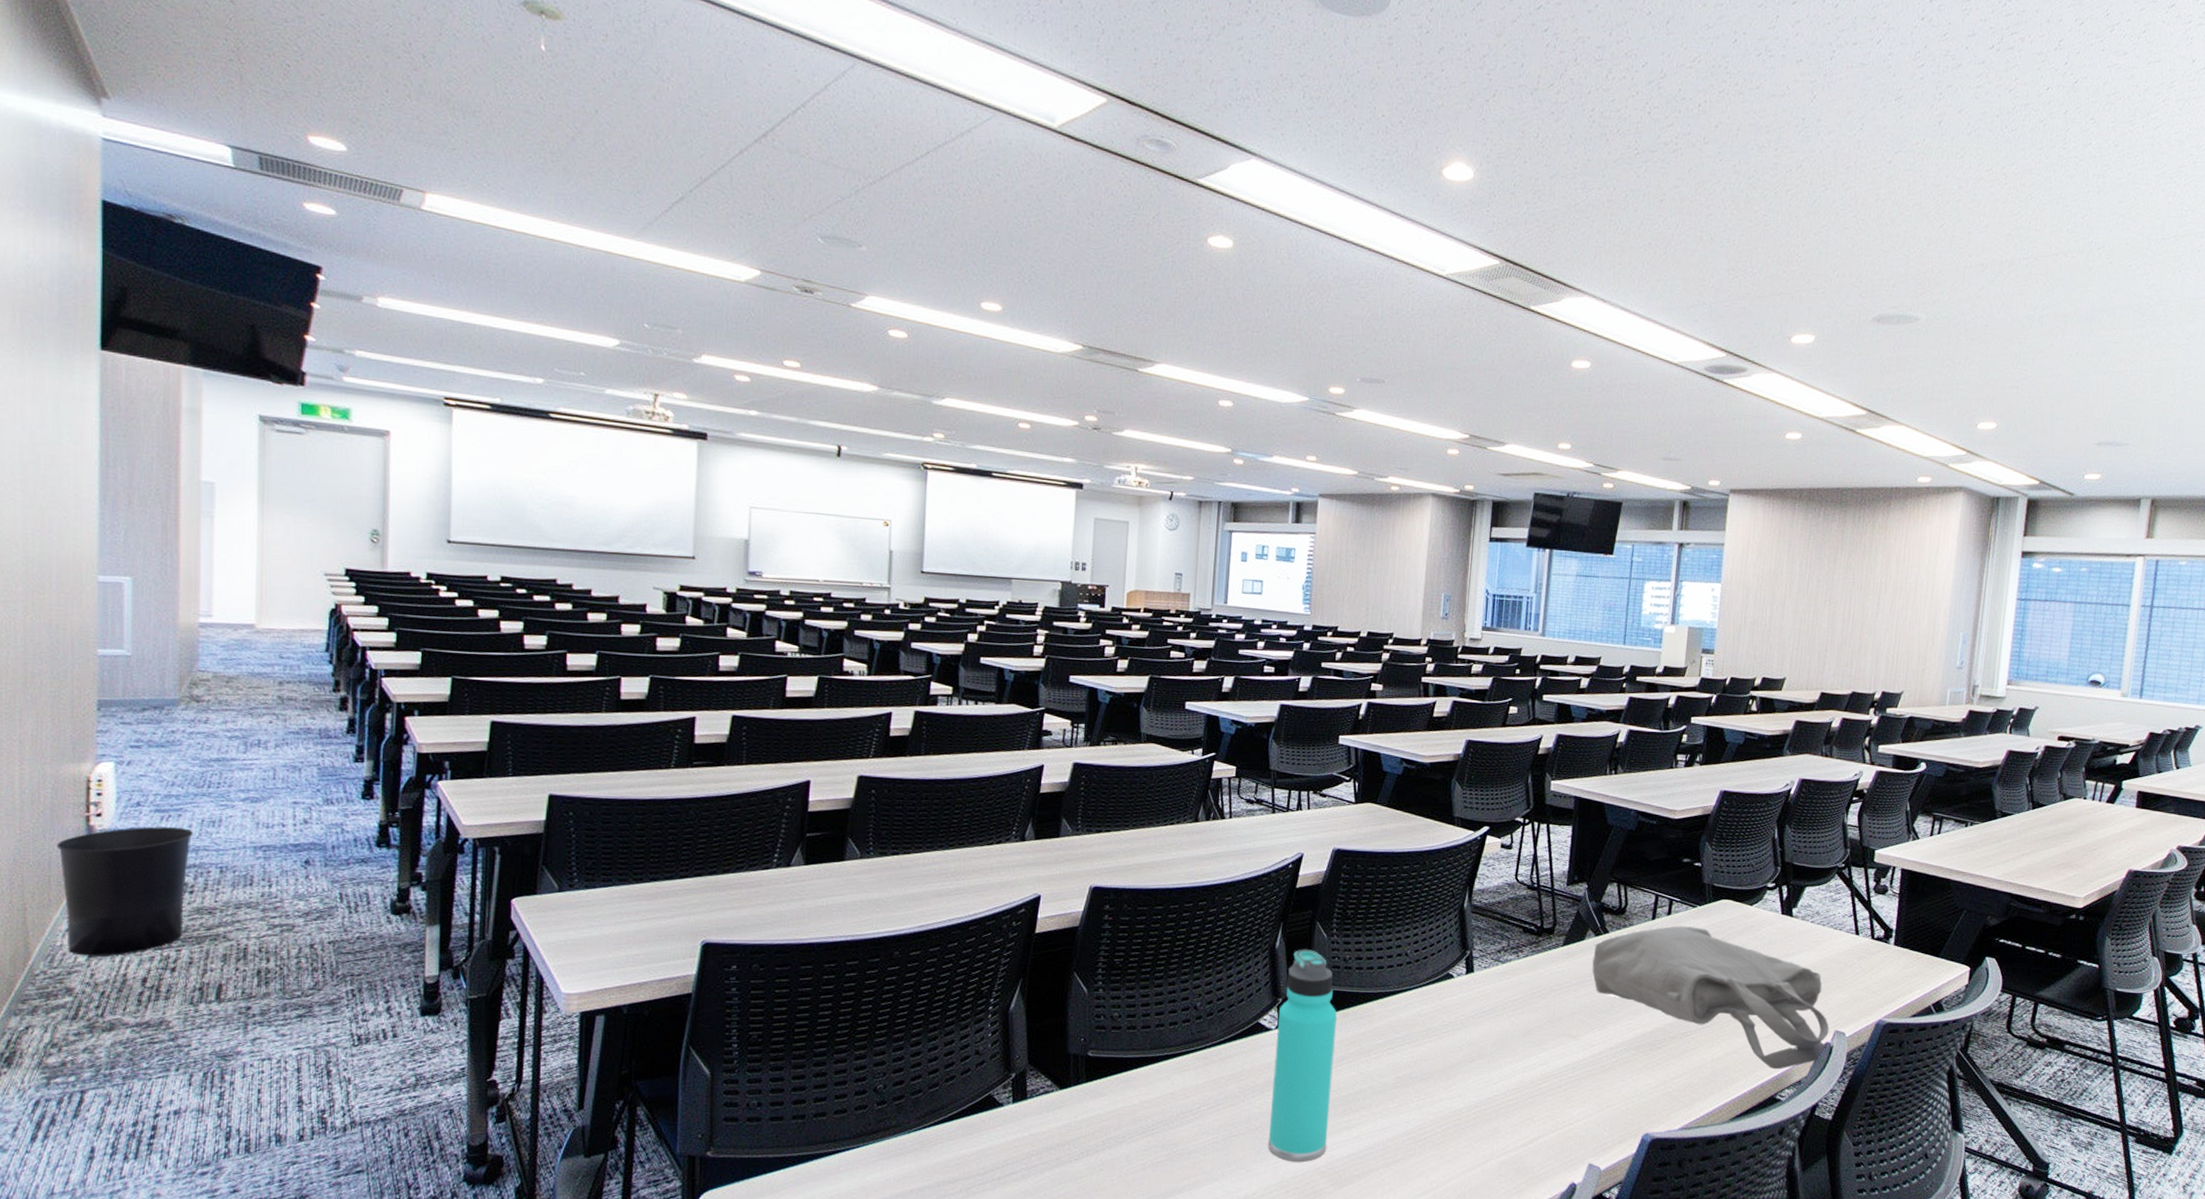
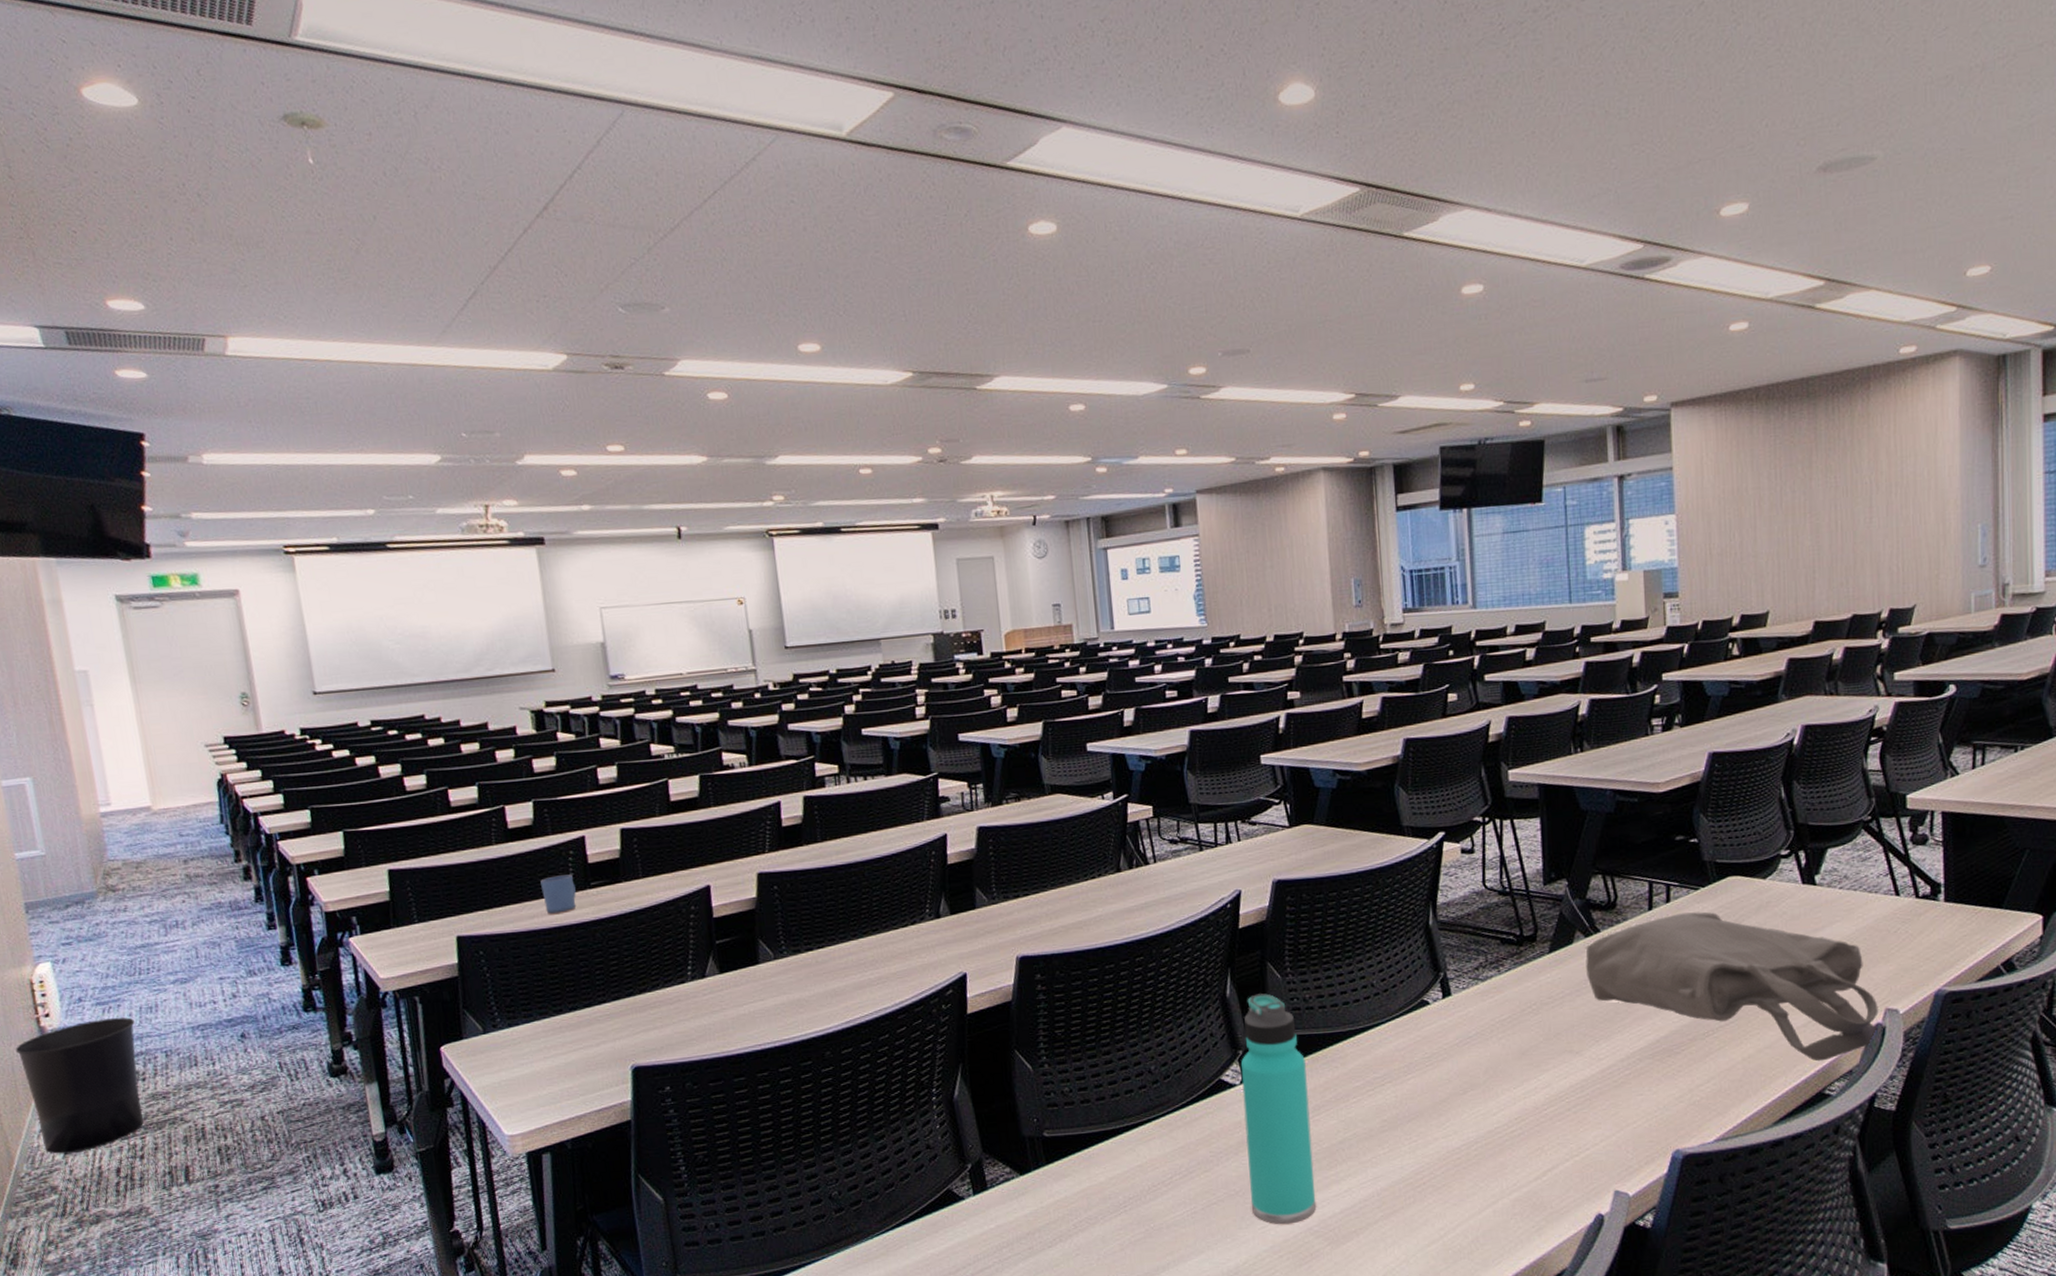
mug: none [643,750,677,788] -> present [540,874,576,915]

